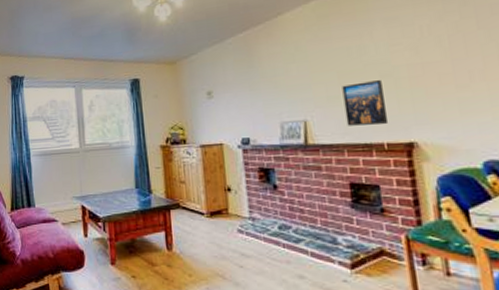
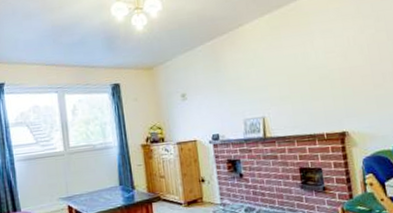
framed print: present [342,80,389,126] -> none [291,82,327,121]

